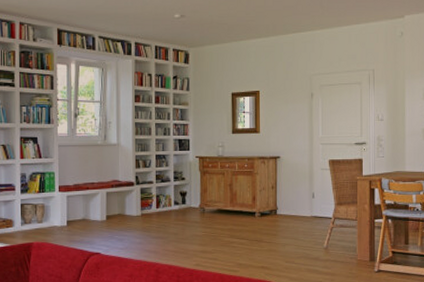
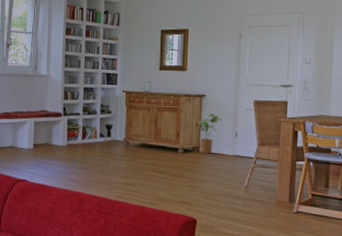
house plant: none [274,175,298,217] -> present [198,113,222,154]

